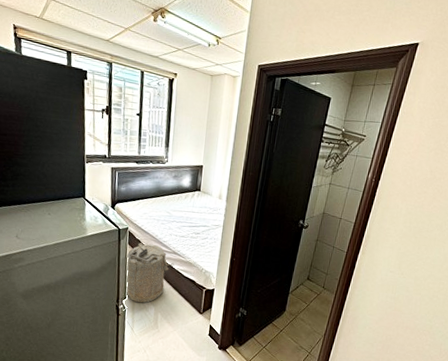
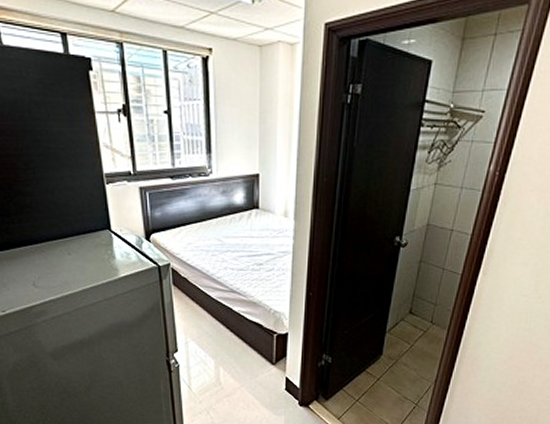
laundry hamper: present [126,243,174,303] -> none [173,281,234,356]

